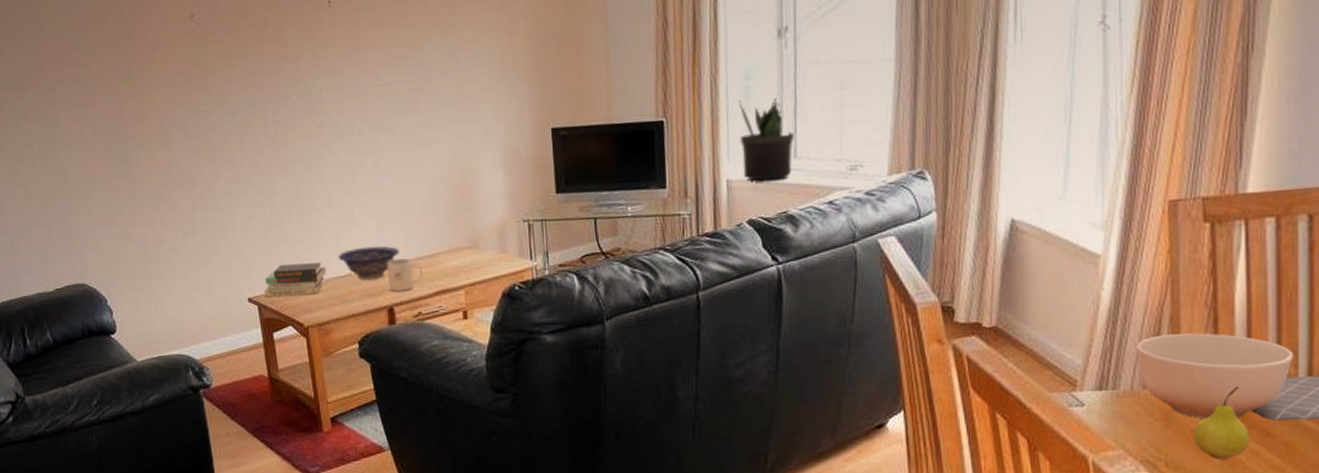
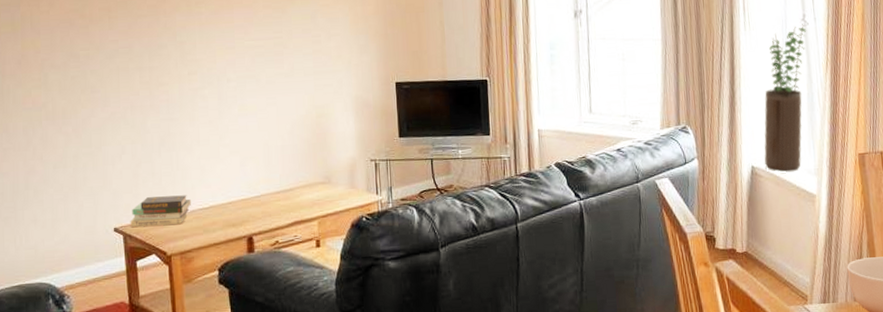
decorative bowl: present [338,245,400,280] -> none [203,180,260,212]
mug: present [386,258,423,293] -> none [247,192,281,223]
planter: present [738,98,794,182] -> none [545,65,589,132]
vase: none [1029,29,1107,227] -> present [764,24,807,173]

